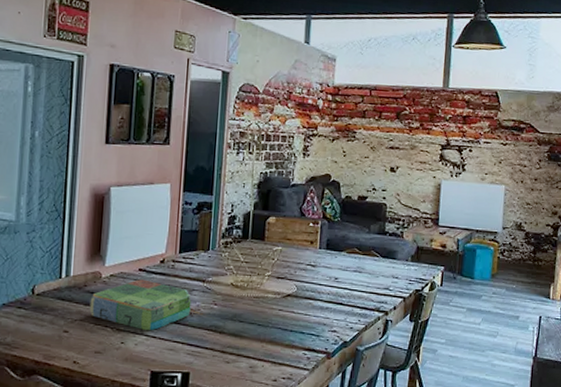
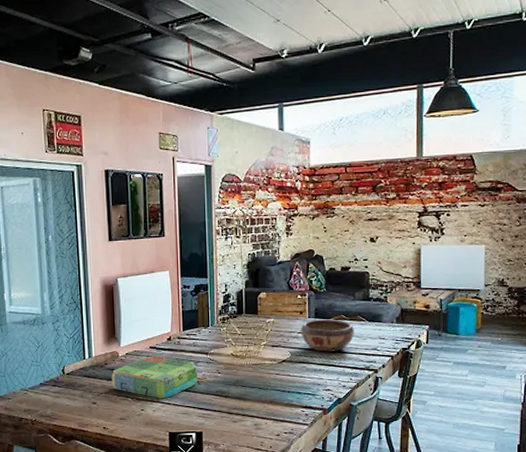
decorative bowl: none [309,251,368,289] -> present [301,319,355,352]

